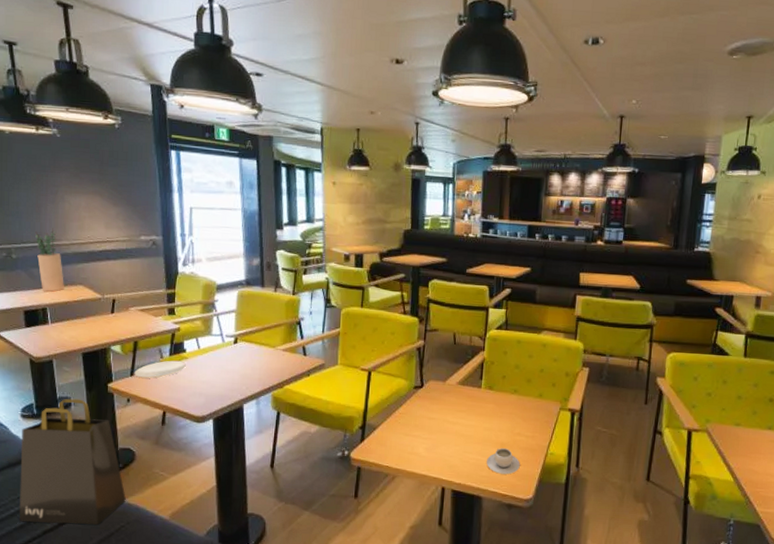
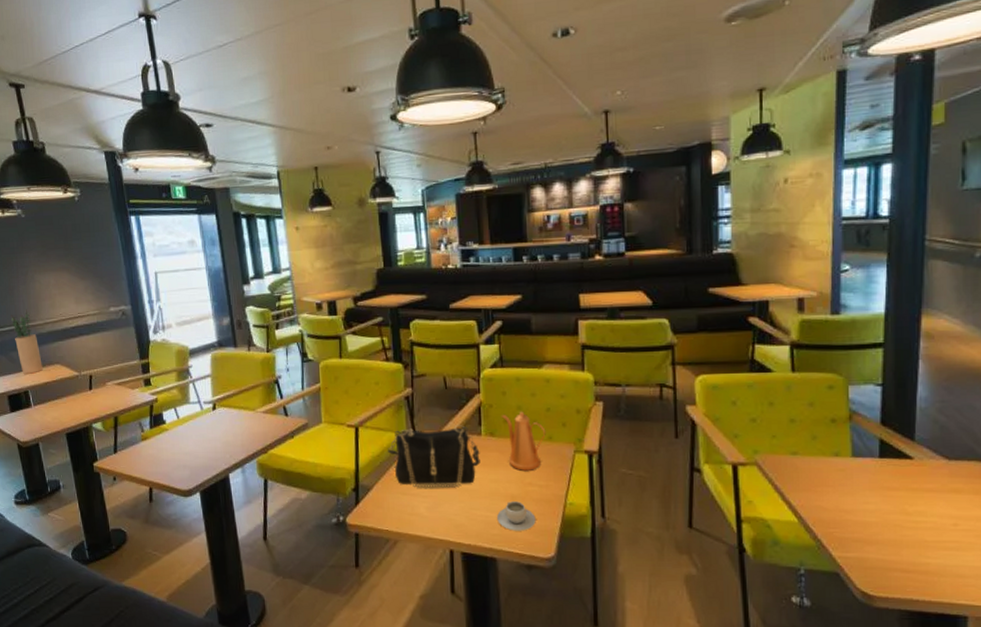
shopping bag: present [18,398,126,525] -> none [17,481,122,612]
plate: present [134,360,186,379] -> none [117,433,167,454]
handbag: none [395,377,478,433] -> present [387,425,480,489]
coffee pot: none [500,369,538,422] -> present [501,411,546,471]

